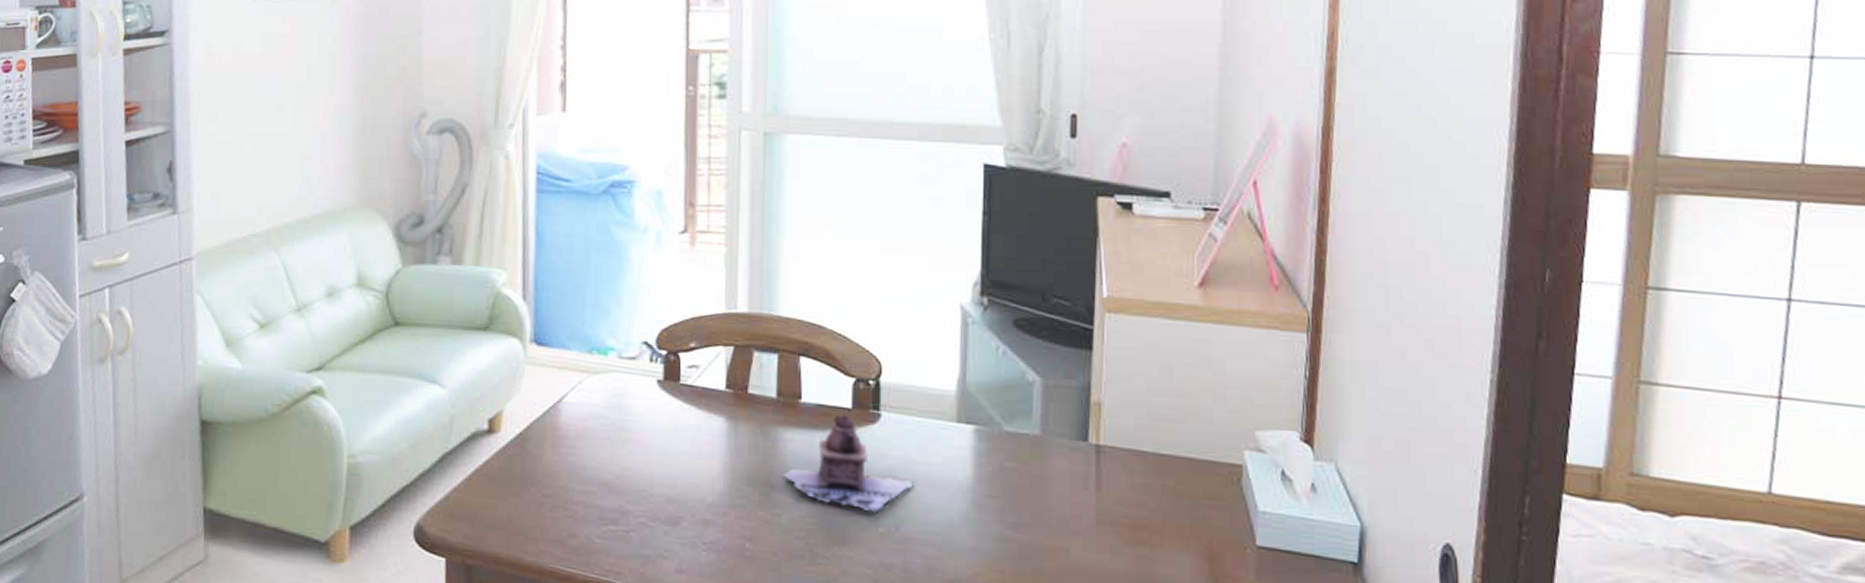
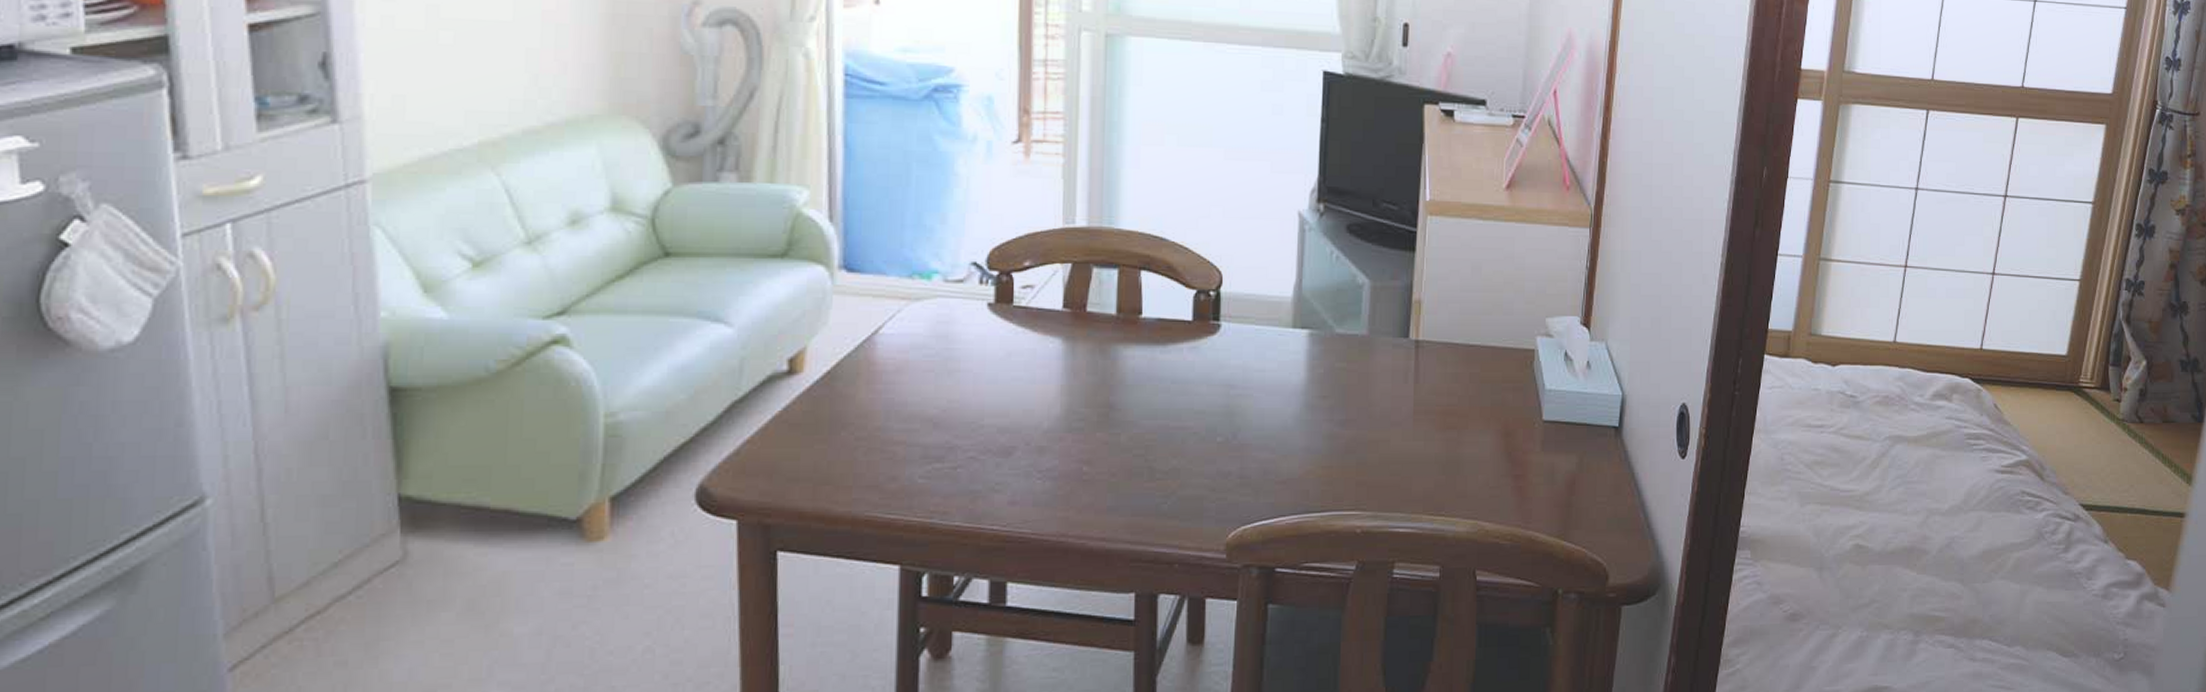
teapot: present [783,414,915,514] -> none [1122,328,1252,424]

